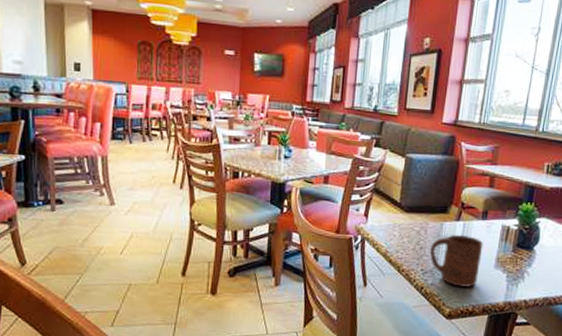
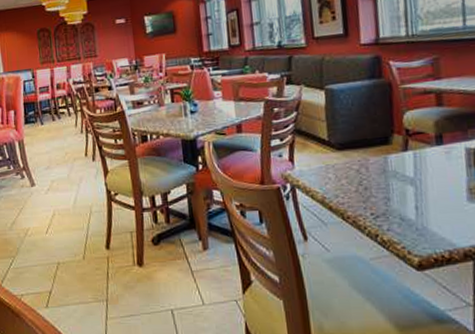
cup: present [429,234,484,288] -> none [376,166,448,230]

